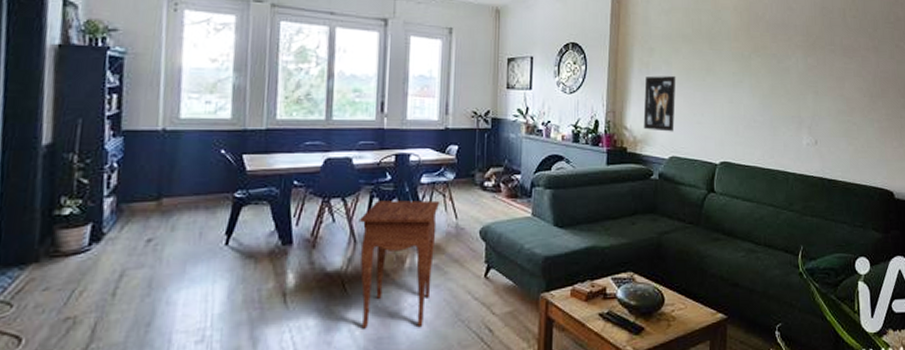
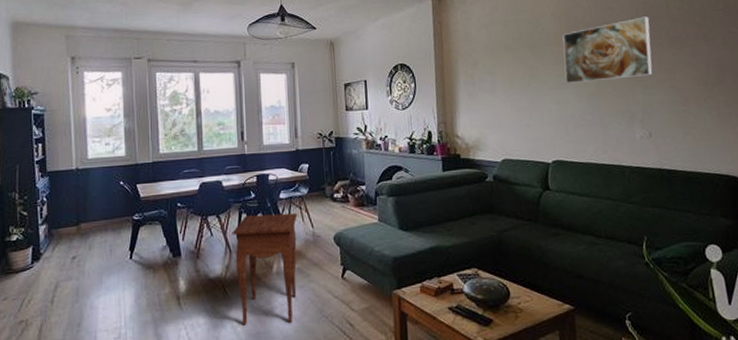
wall art: present [643,75,676,132] -> none [471,84,504,137]
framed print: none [740,21,826,83] -> present [562,16,653,84]

